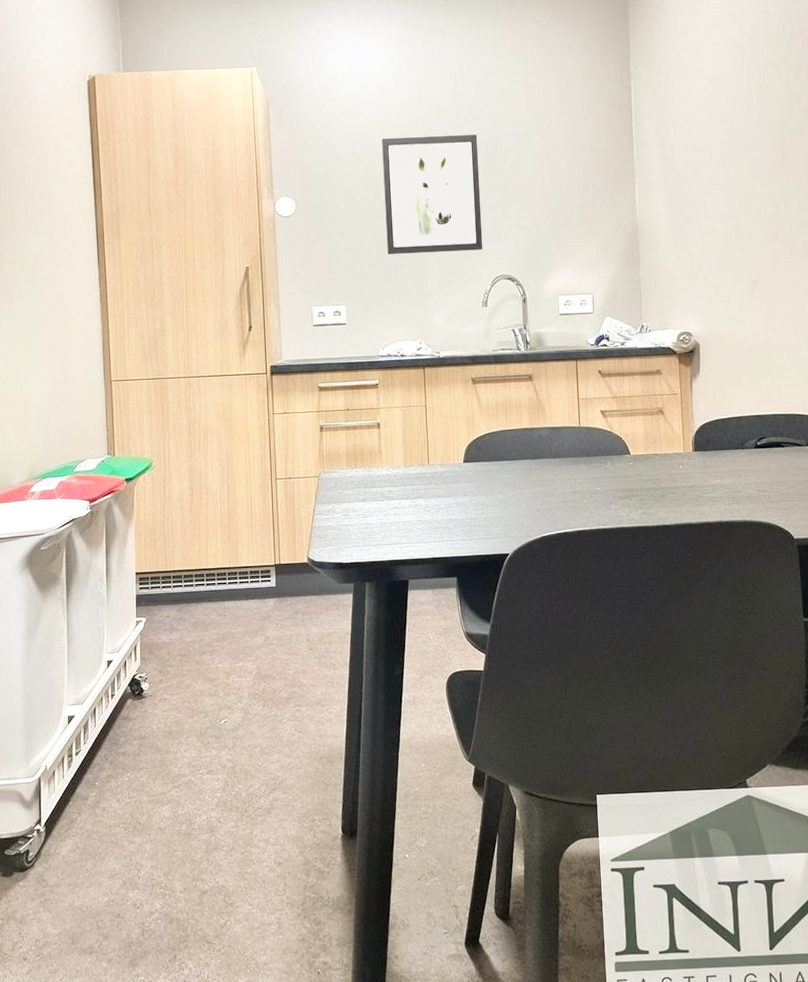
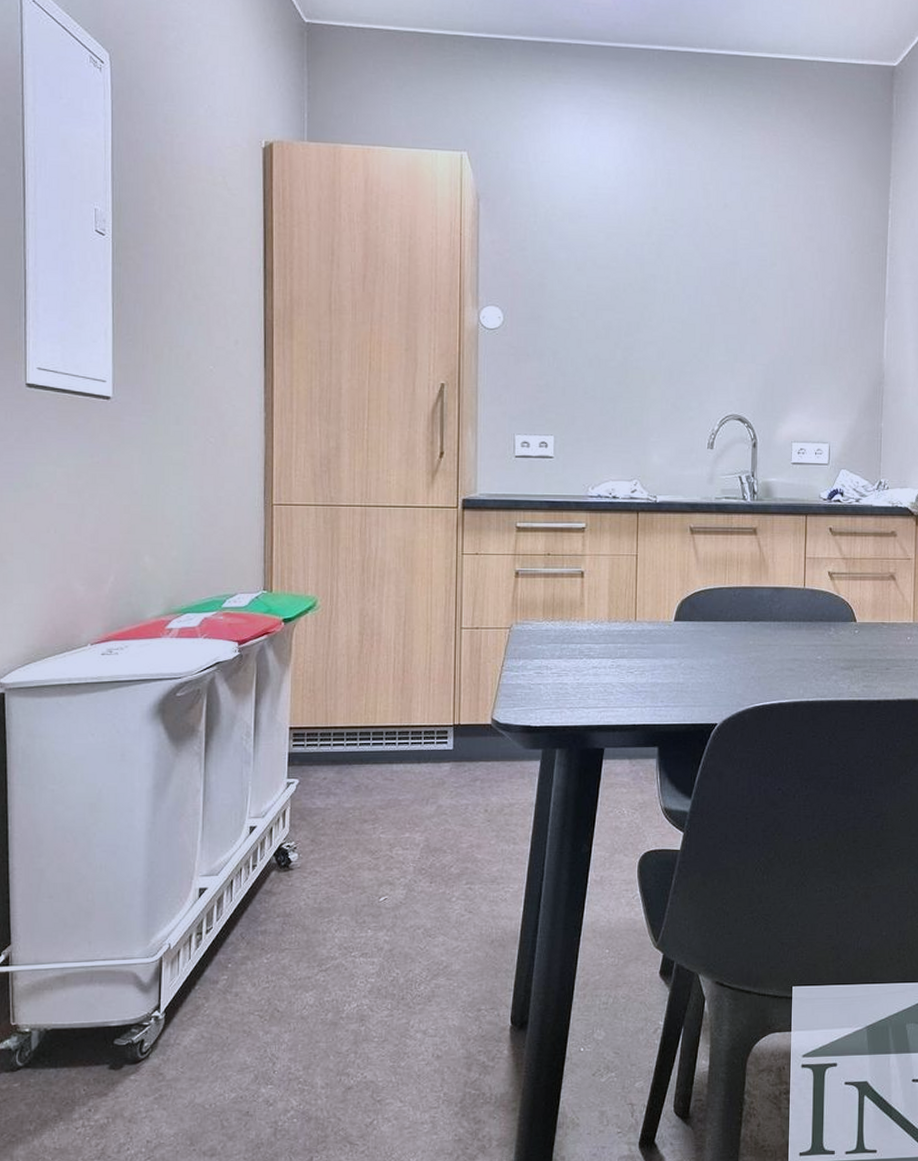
wall art: present [382,134,483,254] -> none [605,248,716,385]

